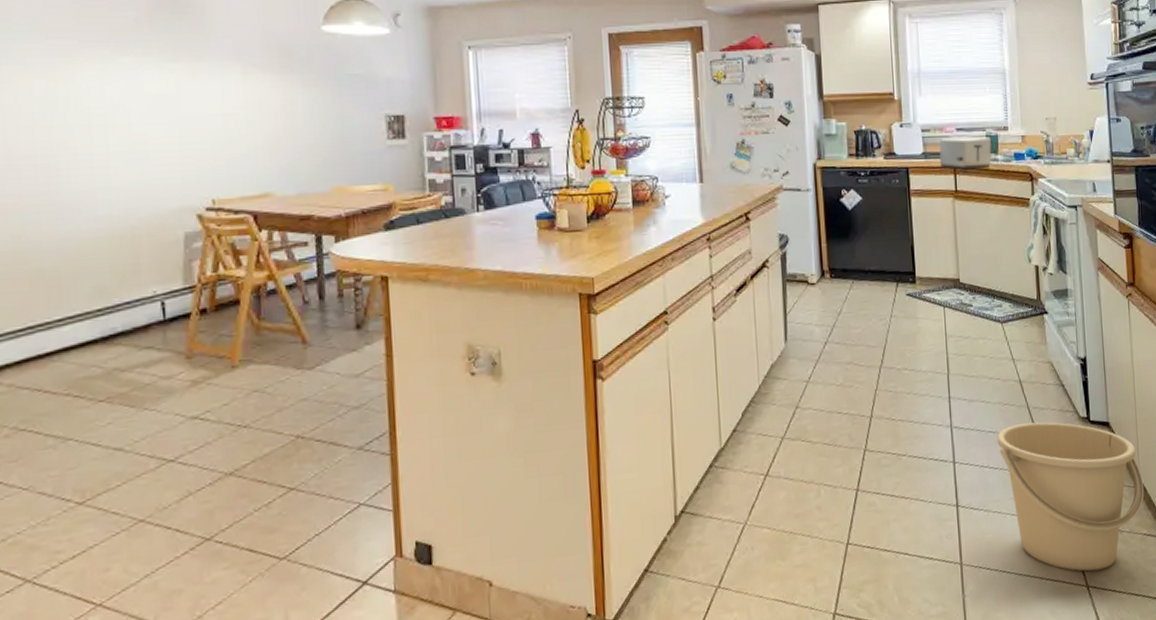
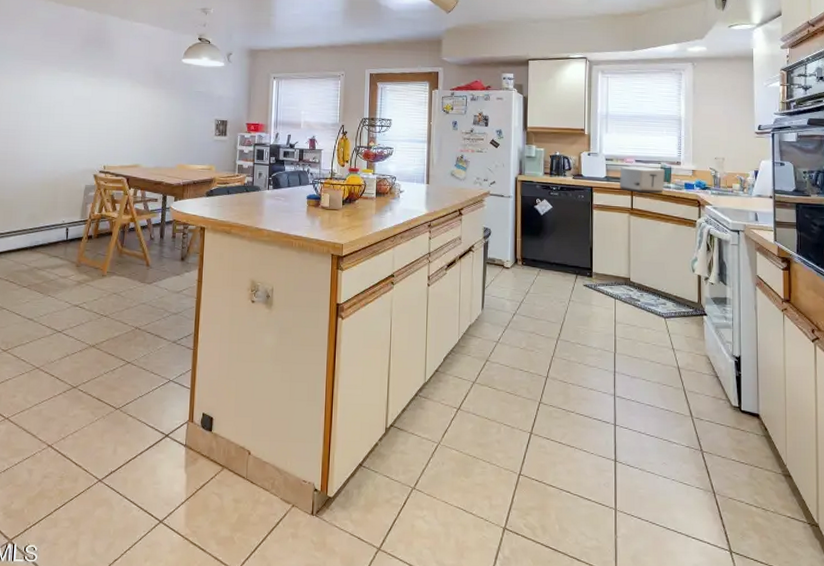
bucket: present [997,422,1144,572] -> none [654,403,790,540]

